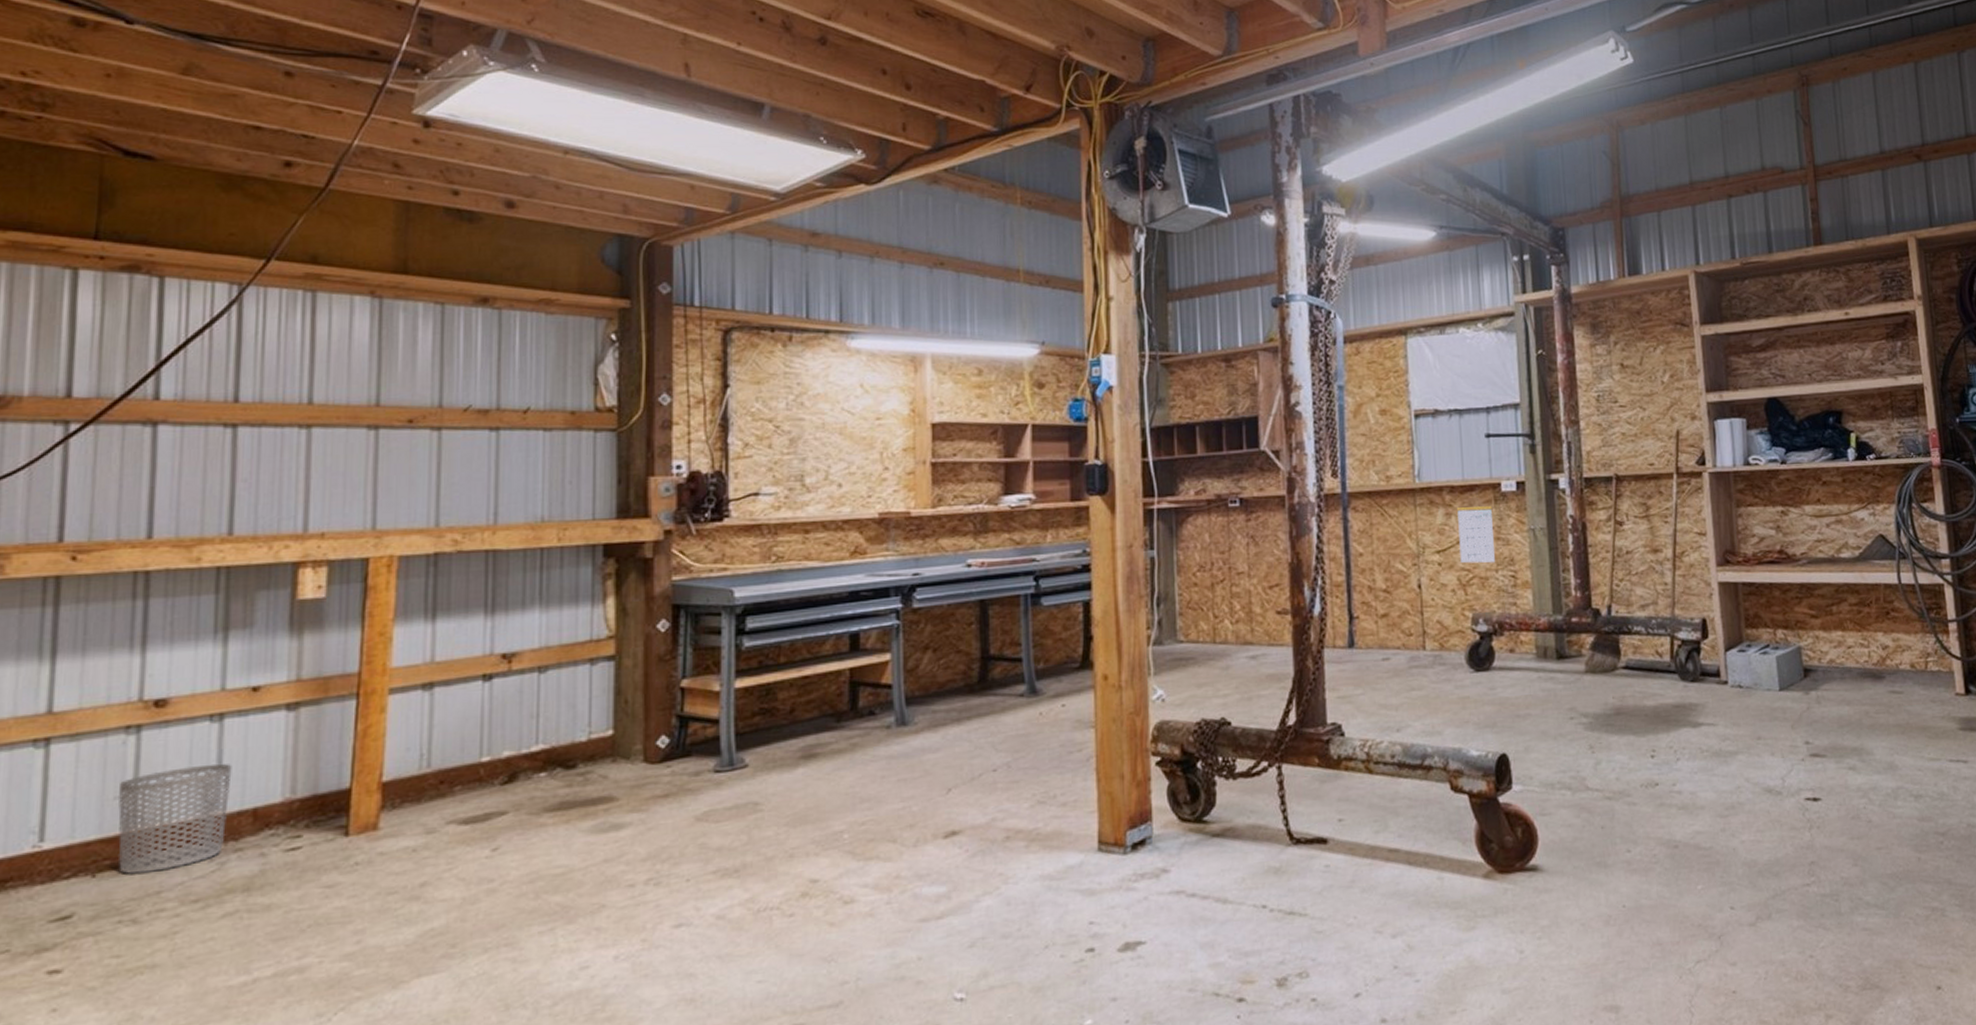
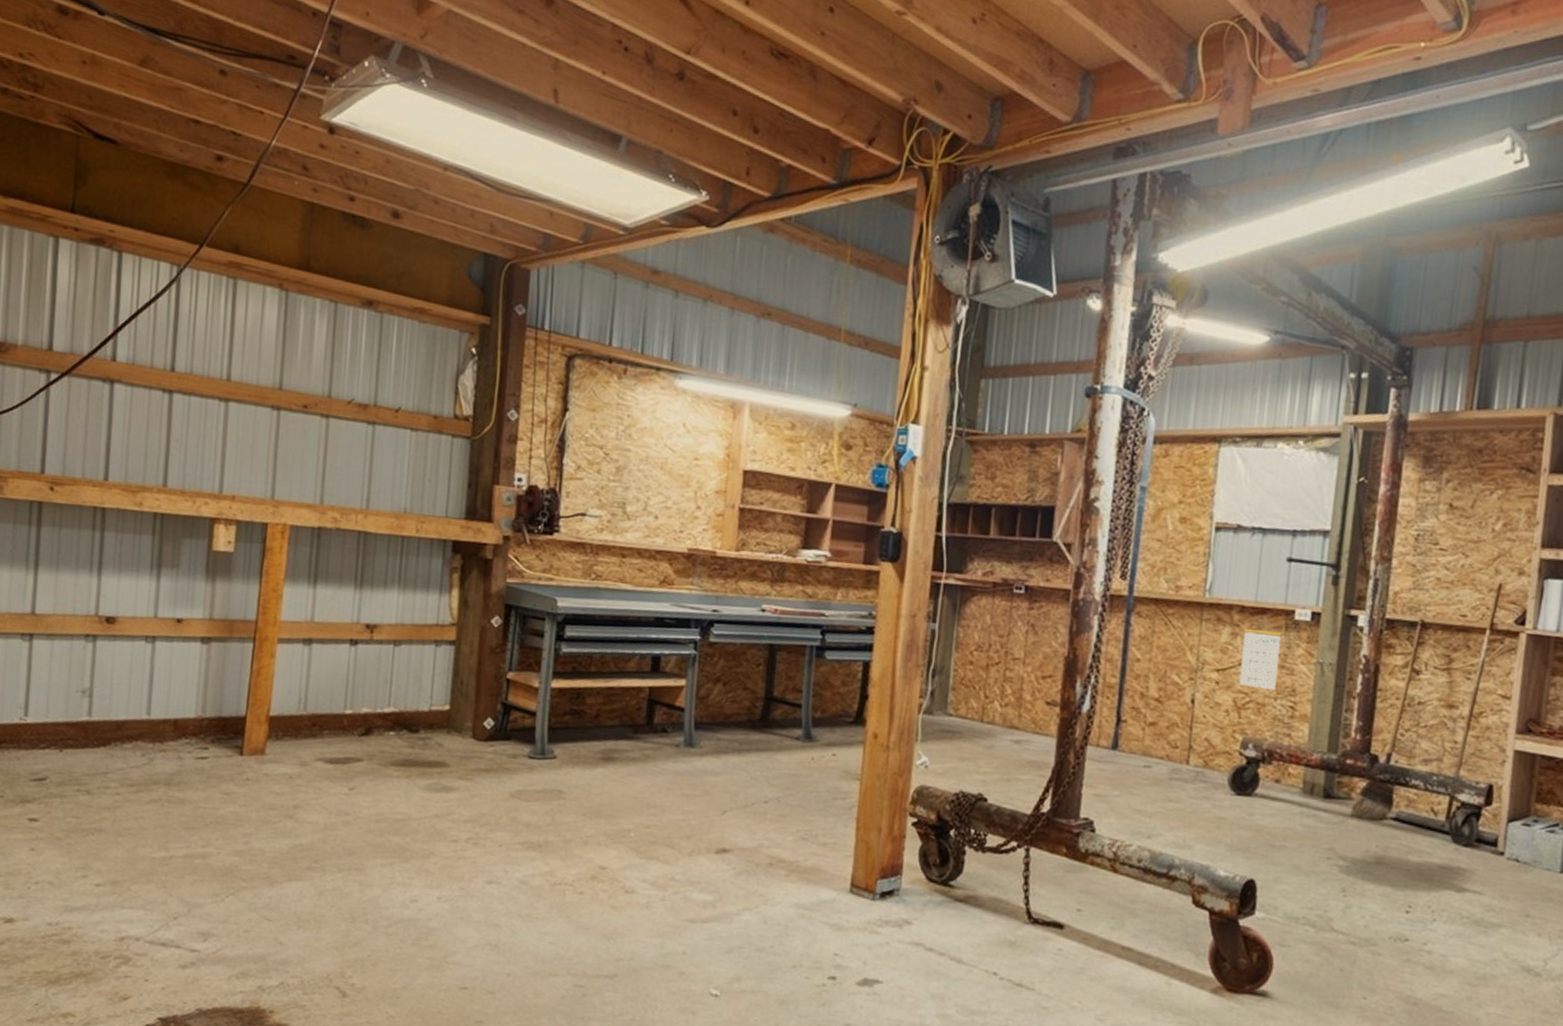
waste bin: present [117,763,232,874] -> none [78,675,160,757]

